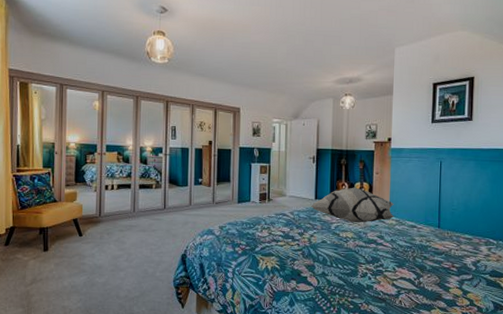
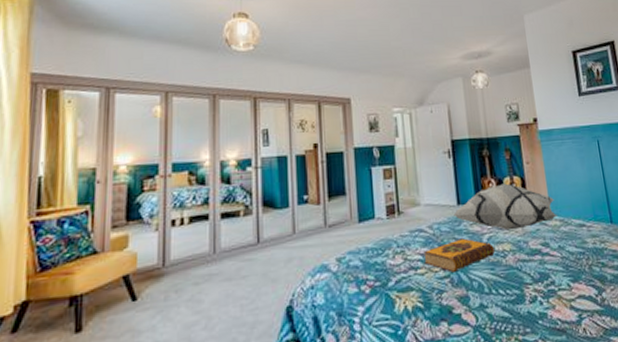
hardback book: none [284,224,339,247] -> present [423,238,495,273]

